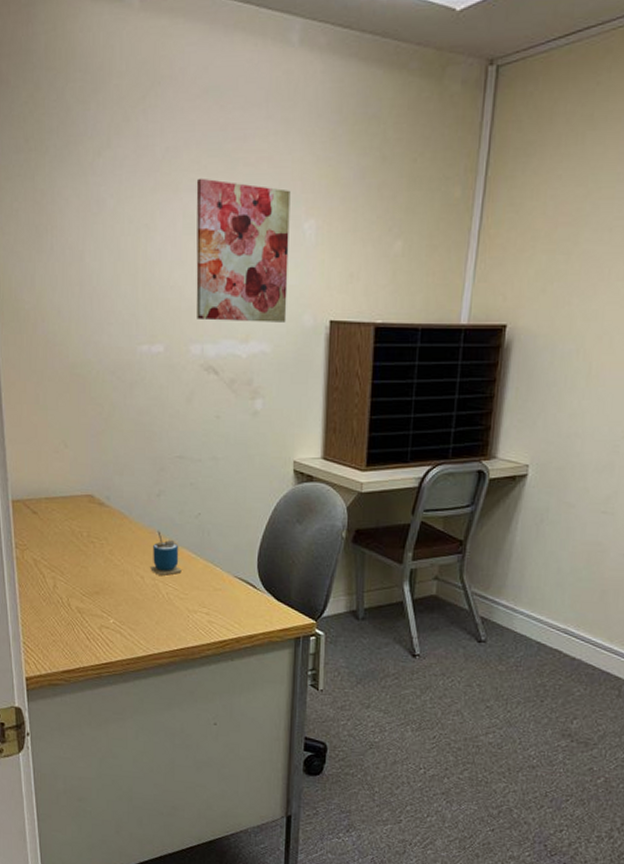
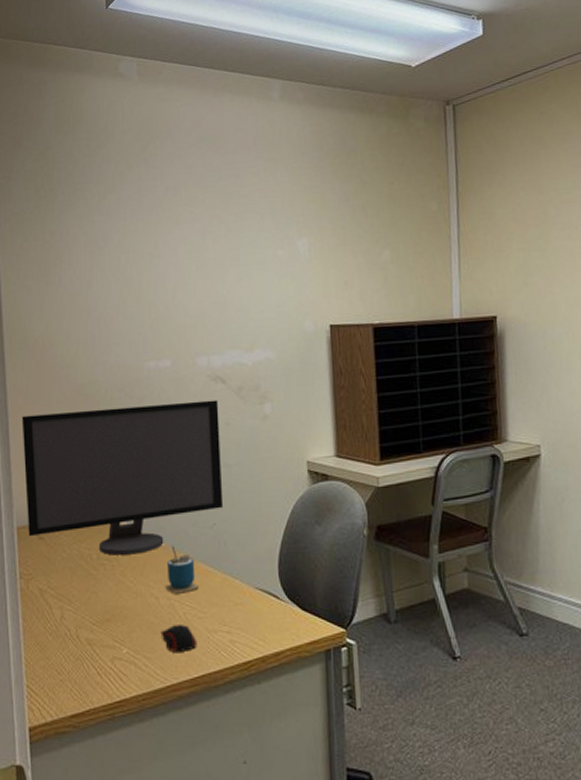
computer monitor: none [14,390,210,536] -> present [22,400,224,555]
computer mouse: none [144,603,178,627] -> present [160,625,198,652]
wall art: present [196,178,291,322] -> none [195,210,288,334]

